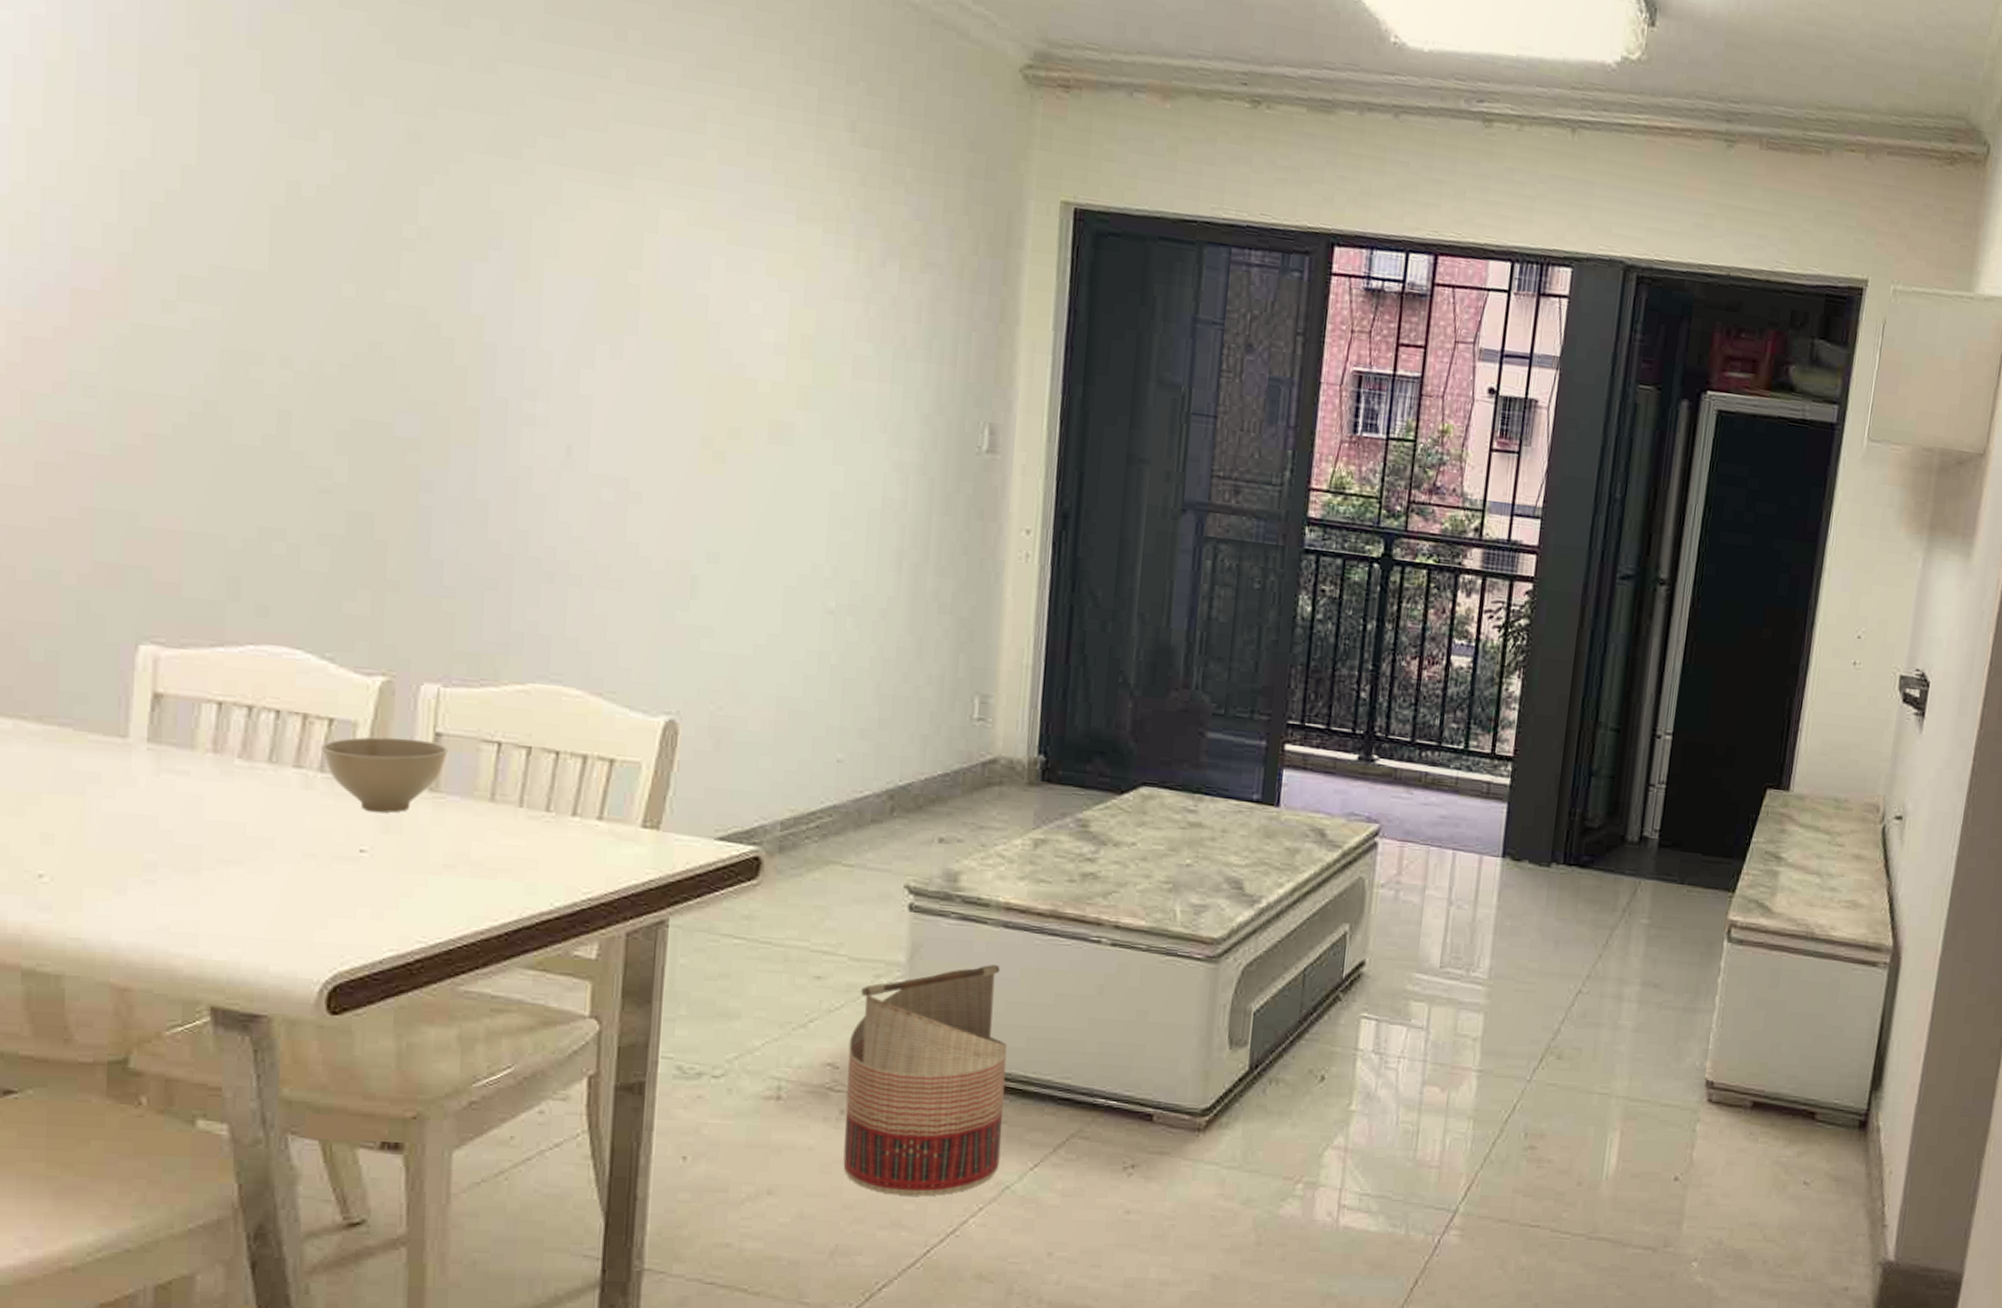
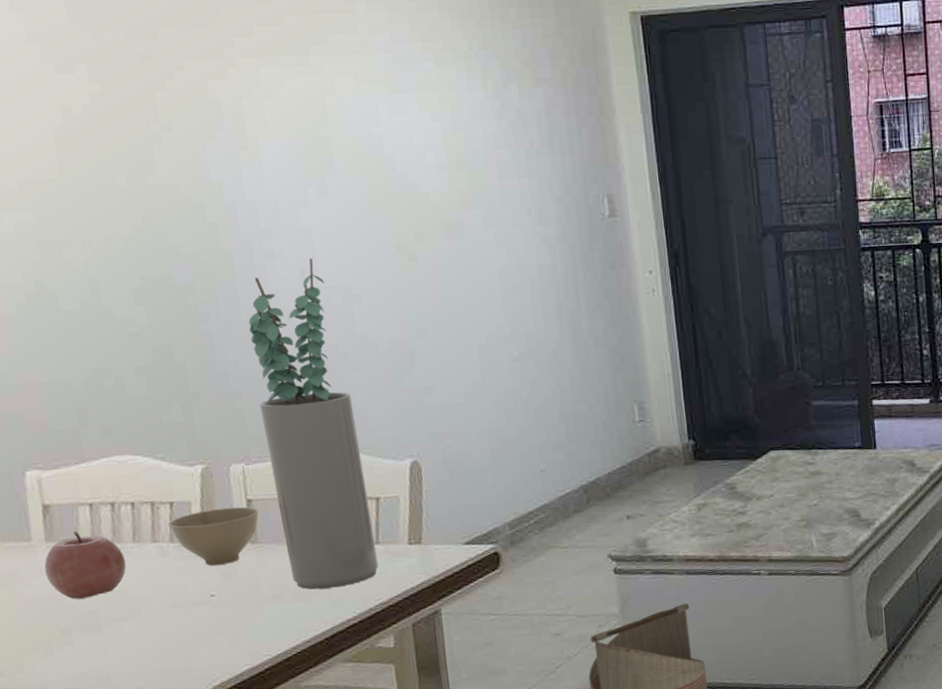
fruit: none [138,735,253,826] -> present [44,531,127,599]
vase: none [475,435,603,868] -> present [248,259,379,590]

